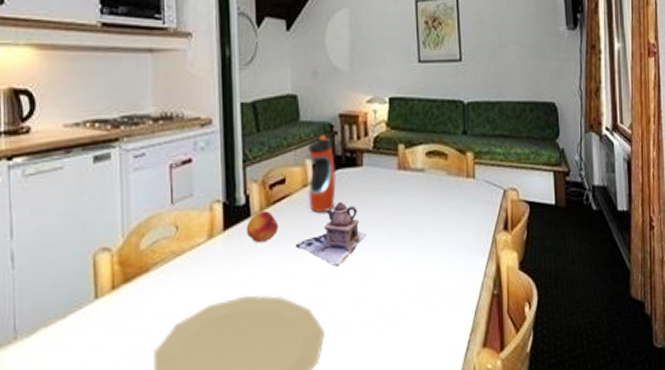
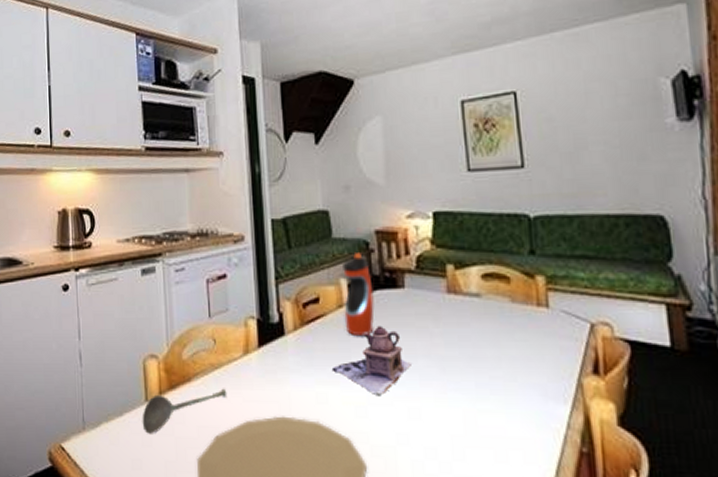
soupspoon: none [90,275,189,333] -> present [142,388,227,434]
fruit: present [246,211,279,243] -> none [280,330,314,363]

